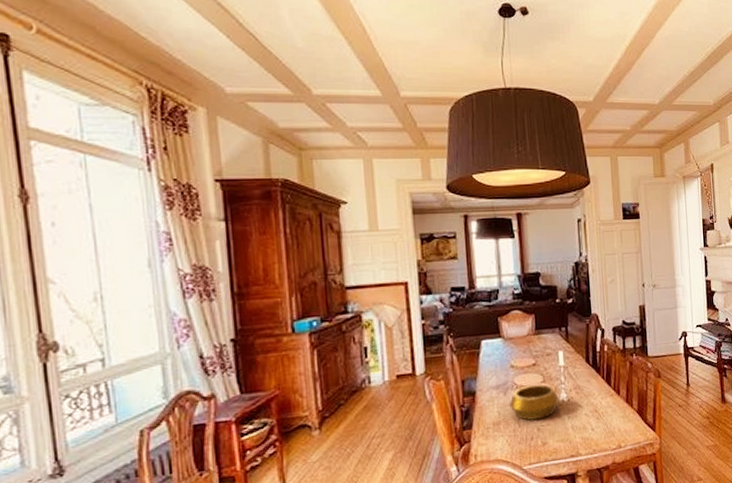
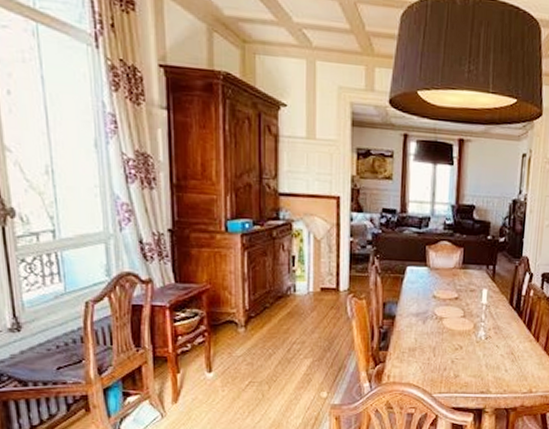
decorative bowl: present [509,384,559,421] -> none [427,317,477,352]

